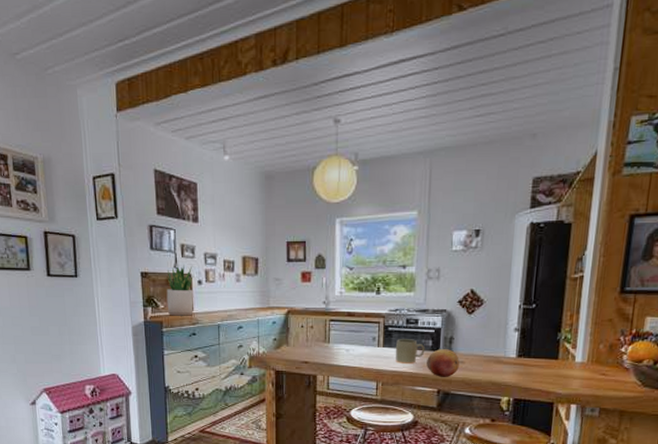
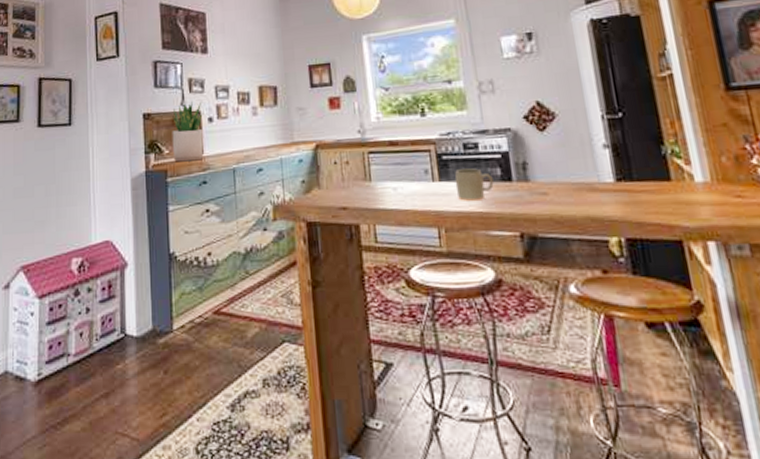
fruit: present [426,349,459,377] -> none [498,178,543,216]

